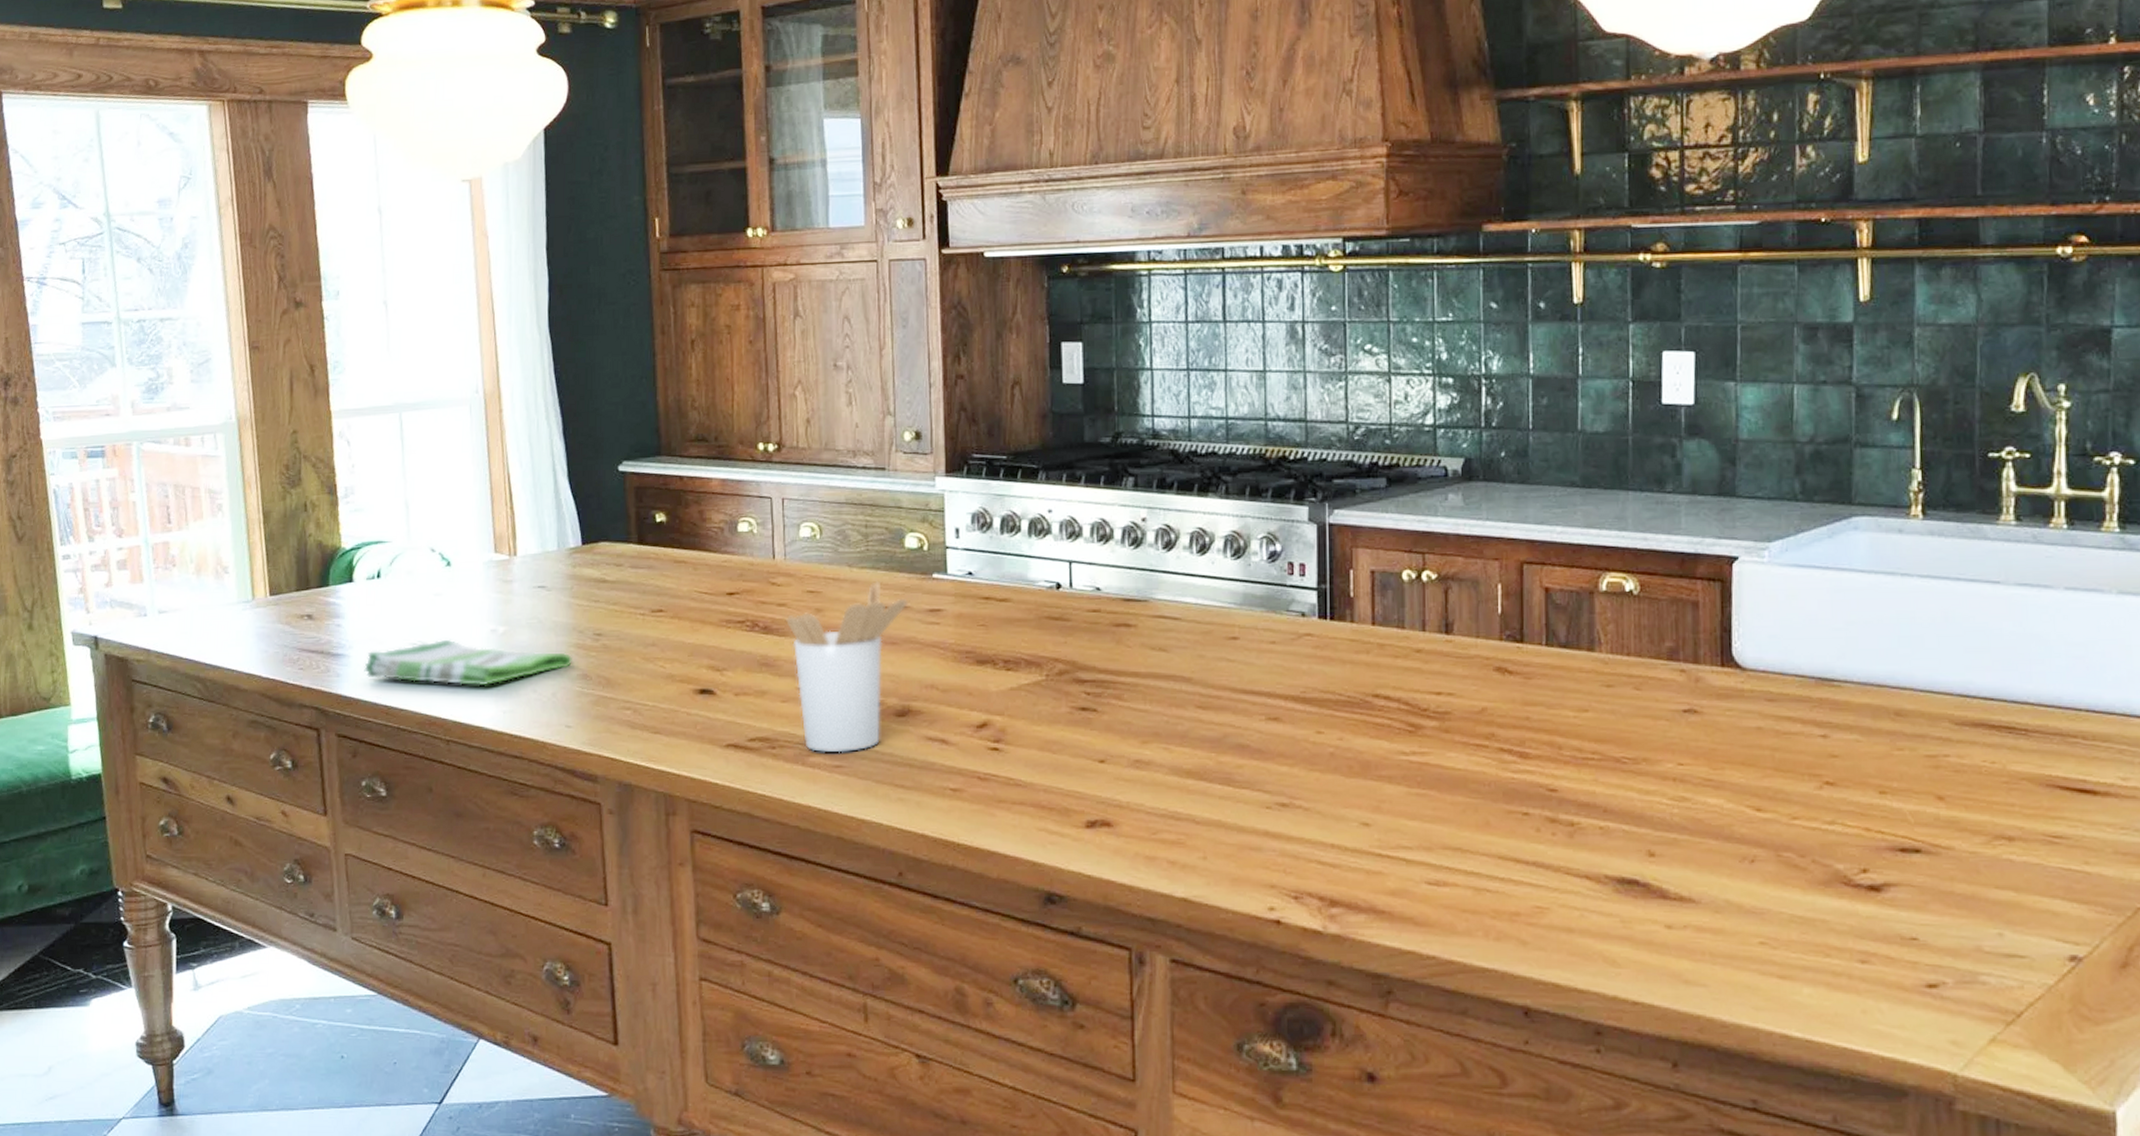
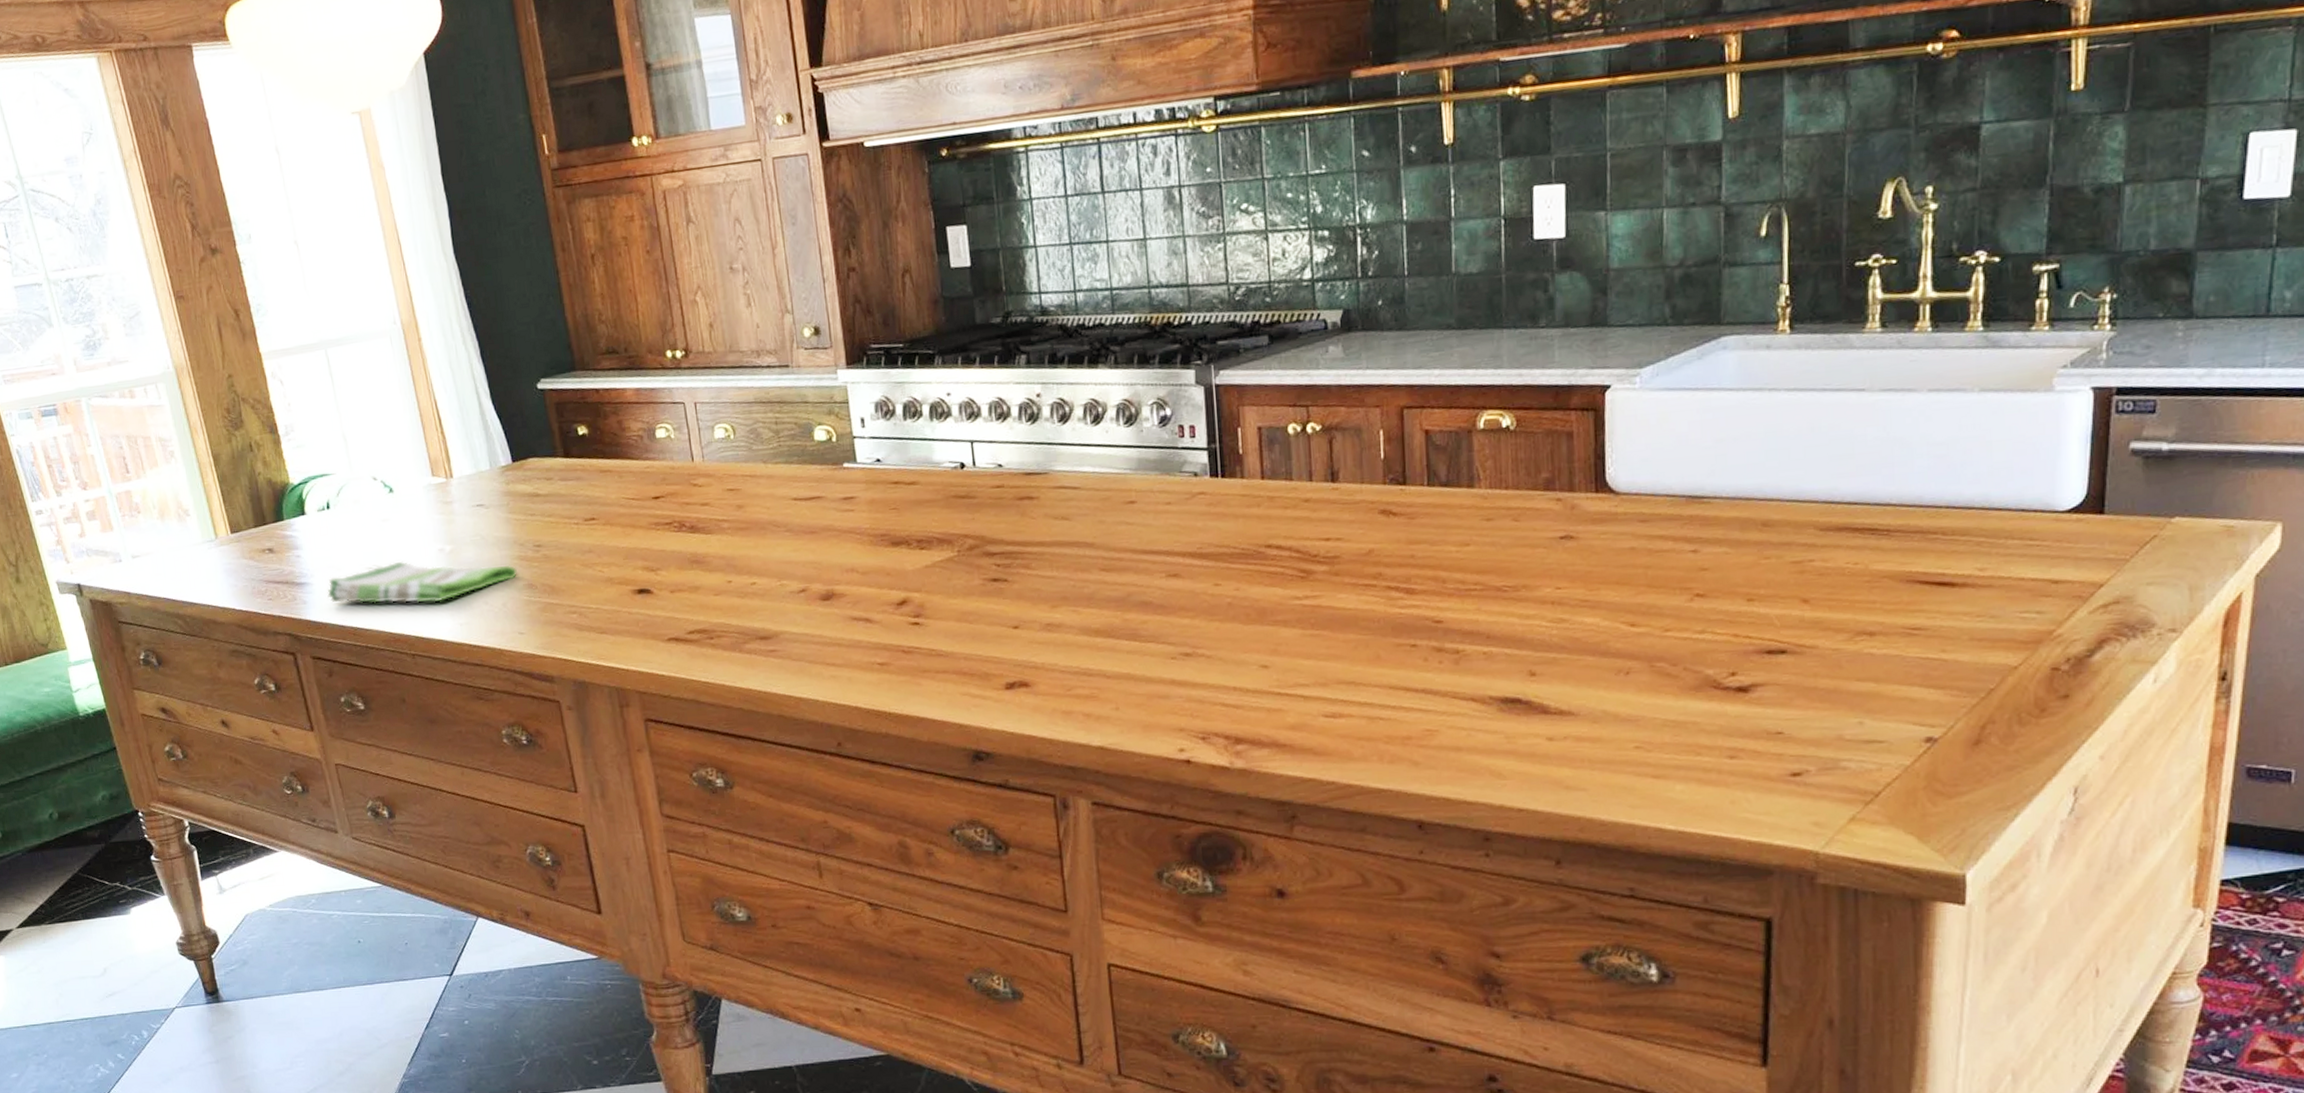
utensil holder: present [786,580,909,753] -> none [710,474,823,639]

